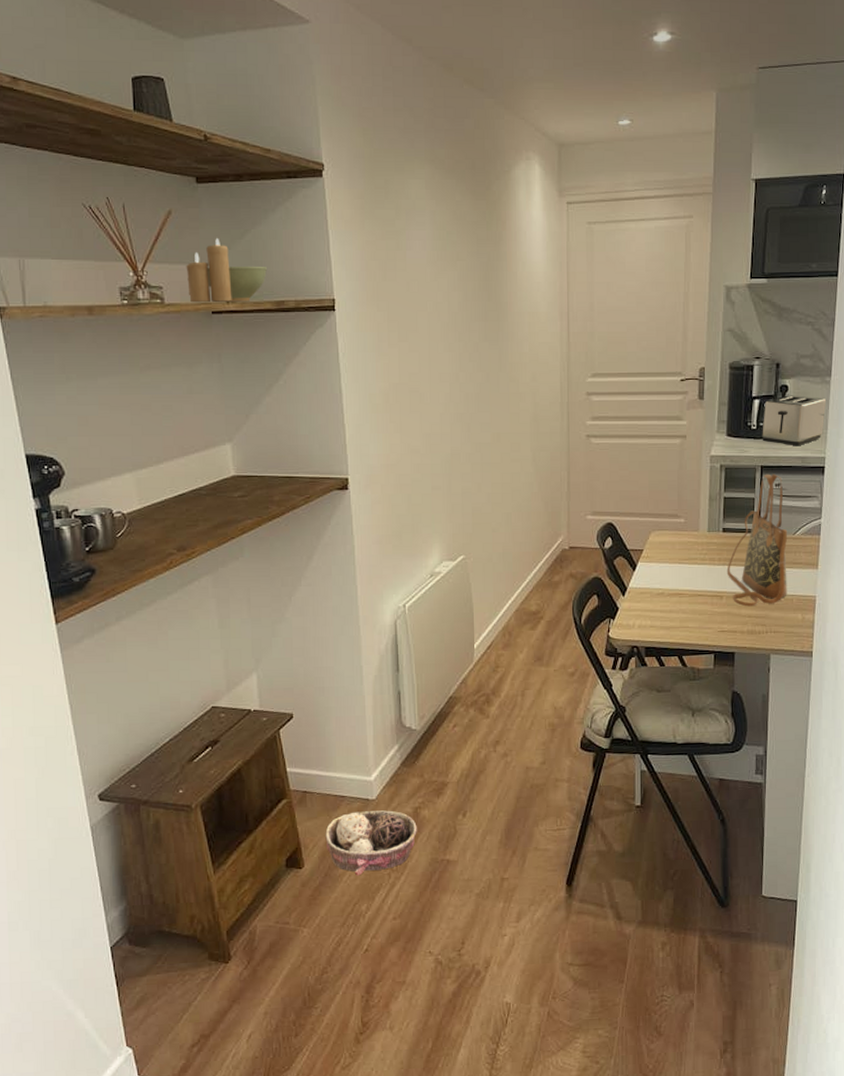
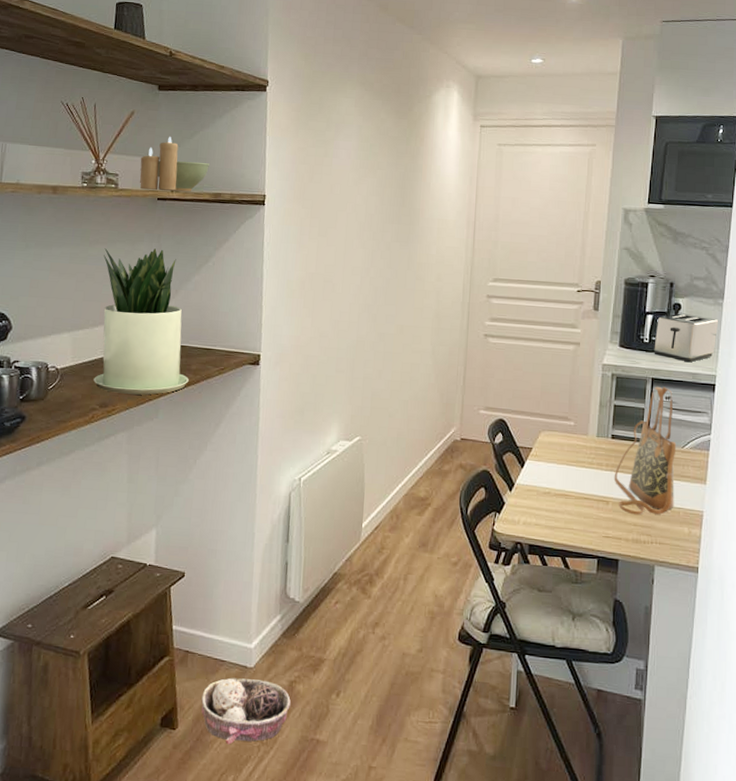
planter: none [158,370,273,534] -> present [93,248,189,395]

